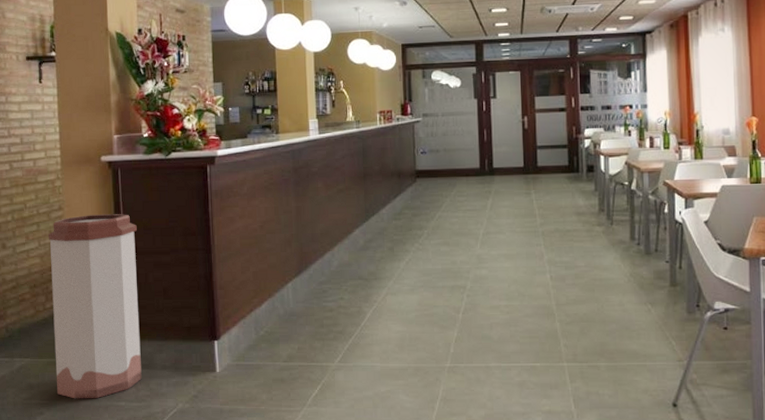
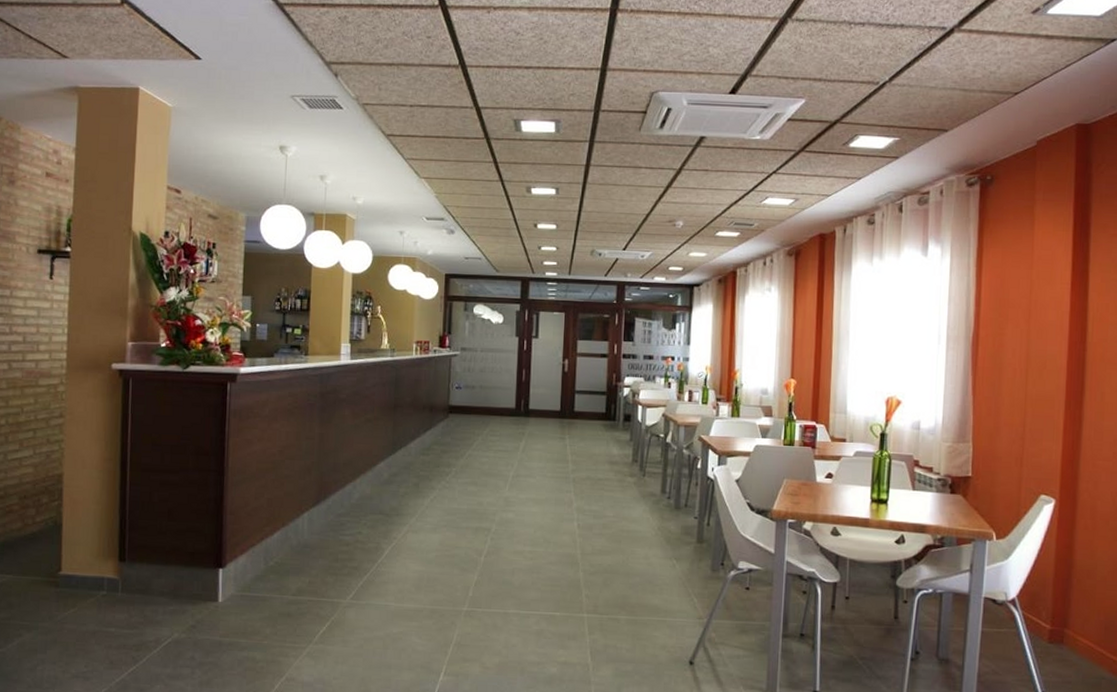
trash can: present [48,213,142,399] -> none [39,425,145,623]

